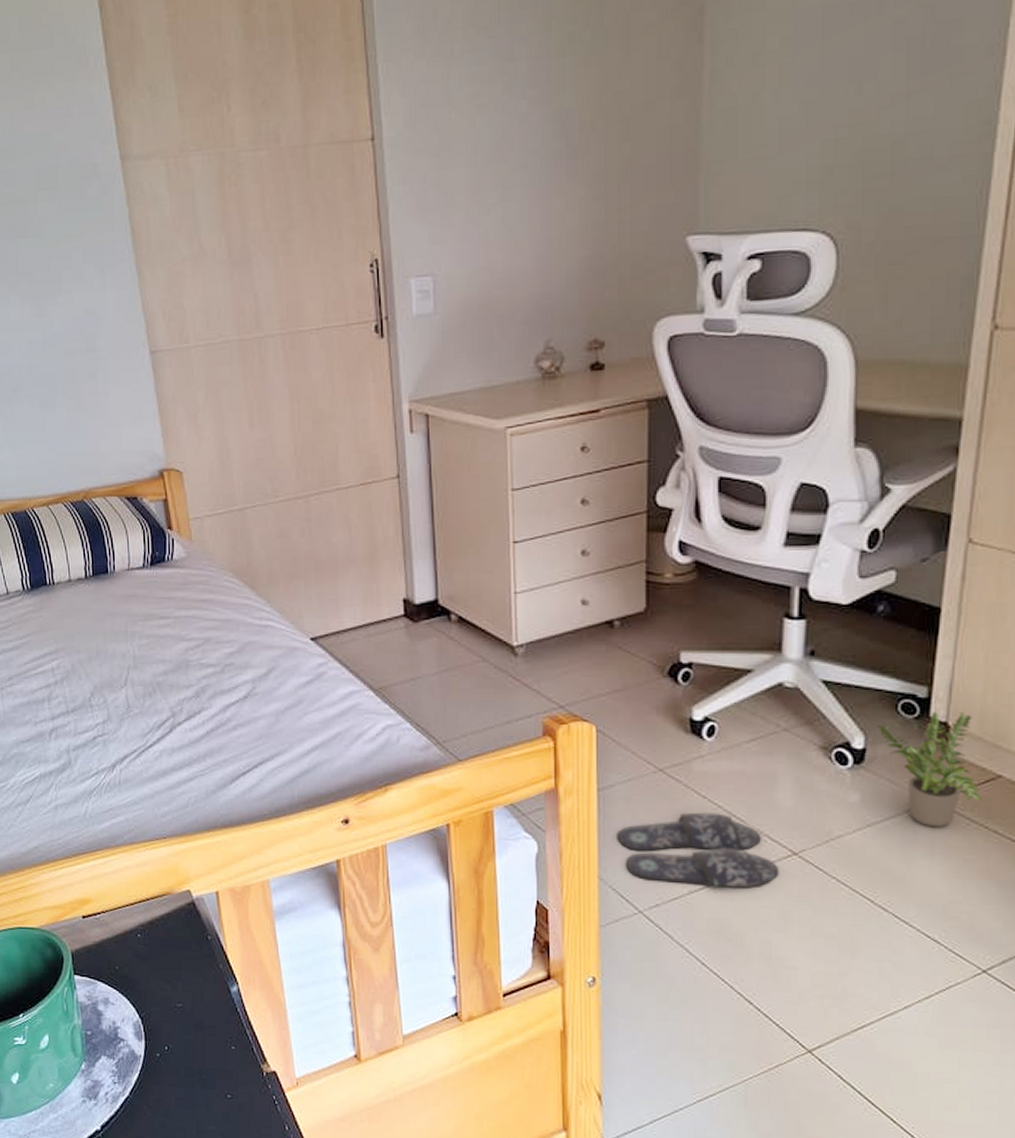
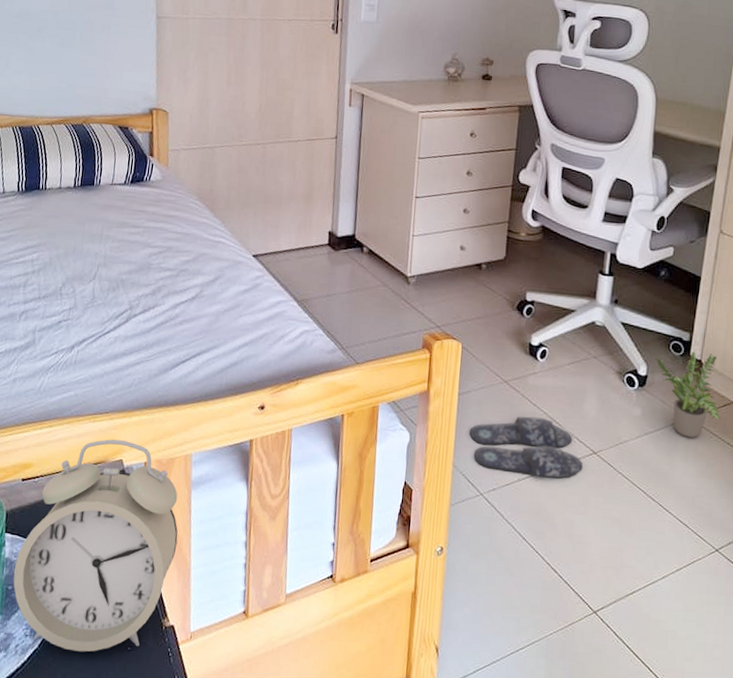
alarm clock: none [90,868,267,1100] -> present [13,439,178,652]

